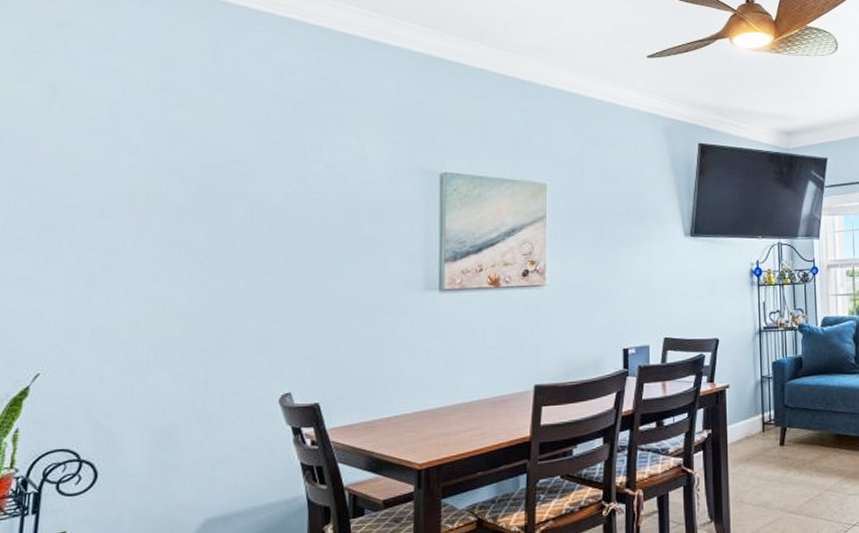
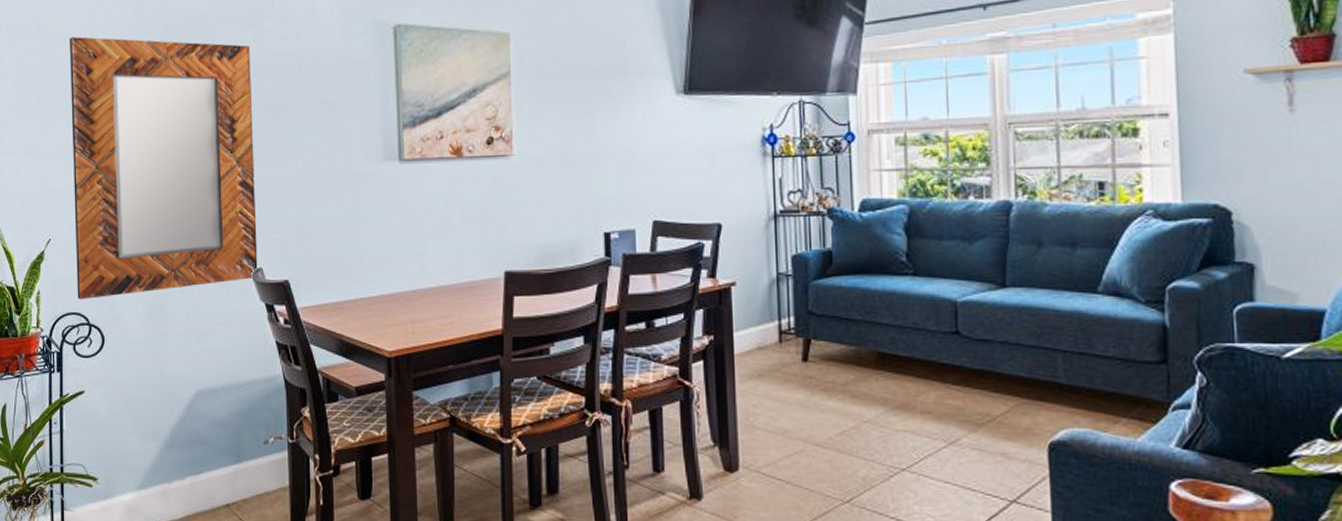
home mirror: none [67,171,294,436] -> present [69,37,258,300]

